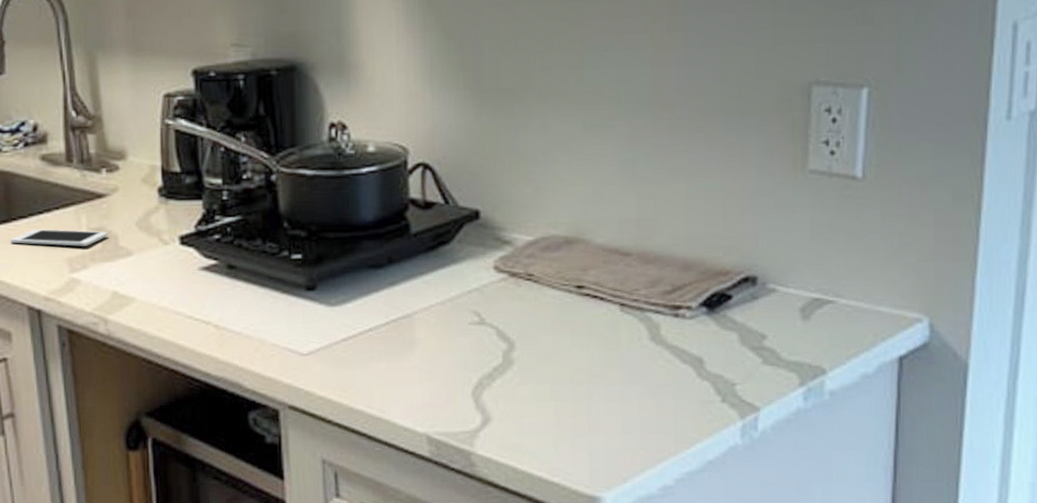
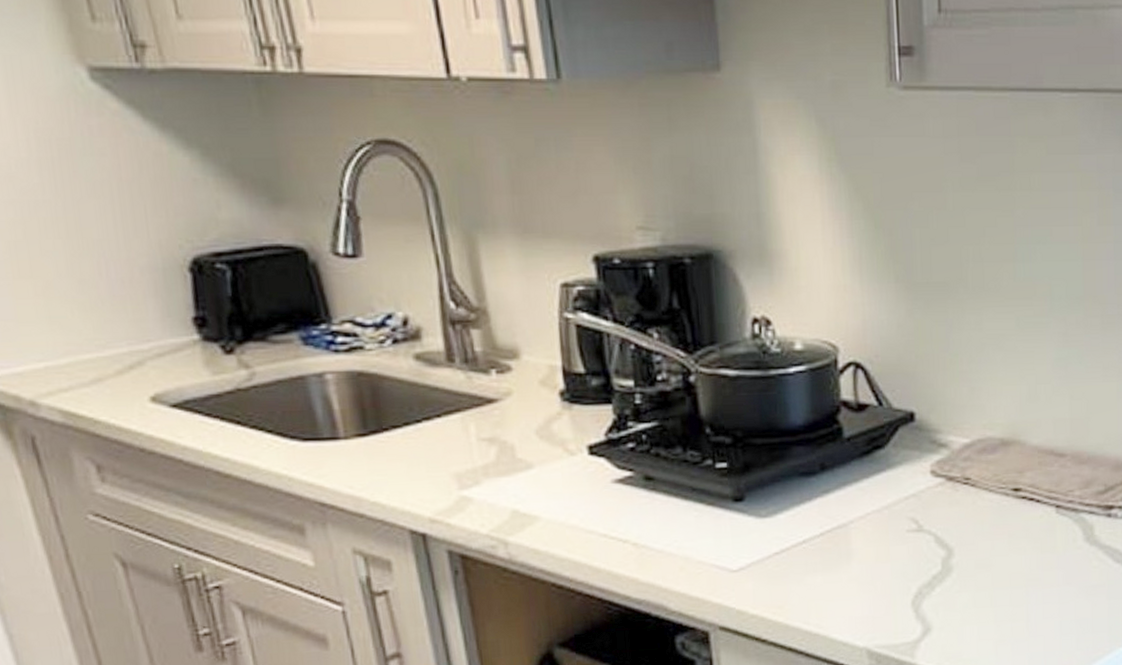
cell phone: present [10,229,108,246] -> none [383,440,503,460]

